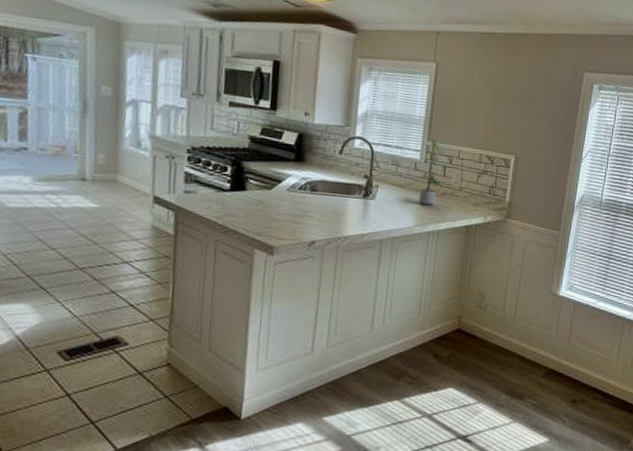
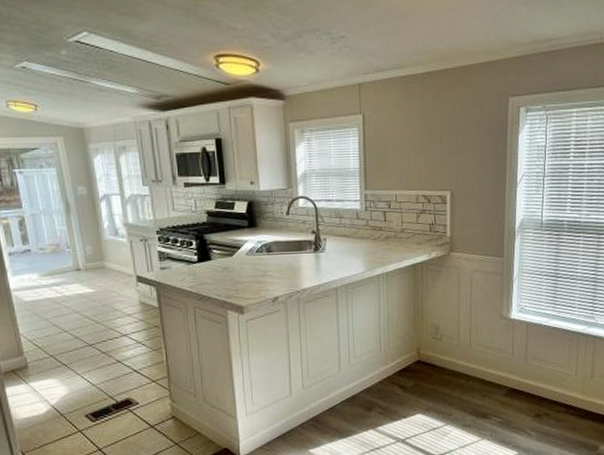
potted plant: present [419,138,443,206] -> none [363,187,385,251]

